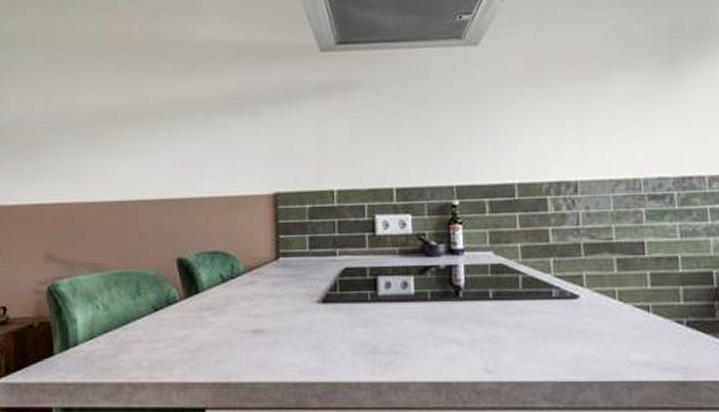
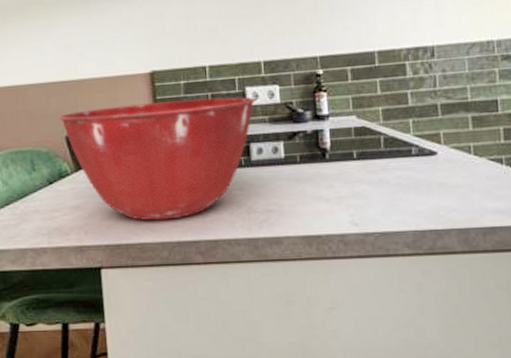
mixing bowl: none [171,224,385,358] -> present [59,97,255,221]

